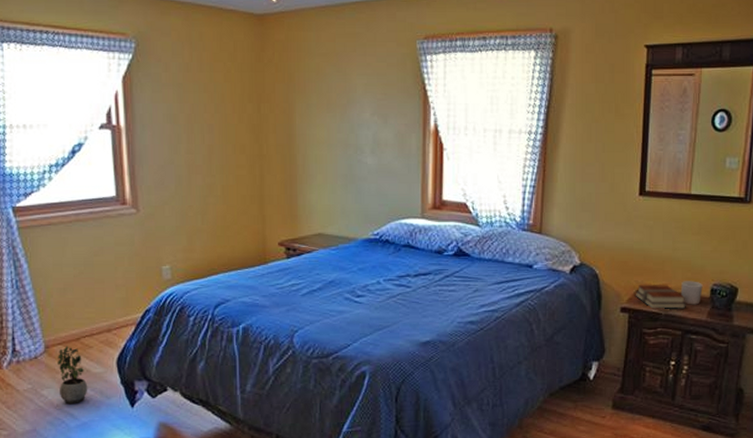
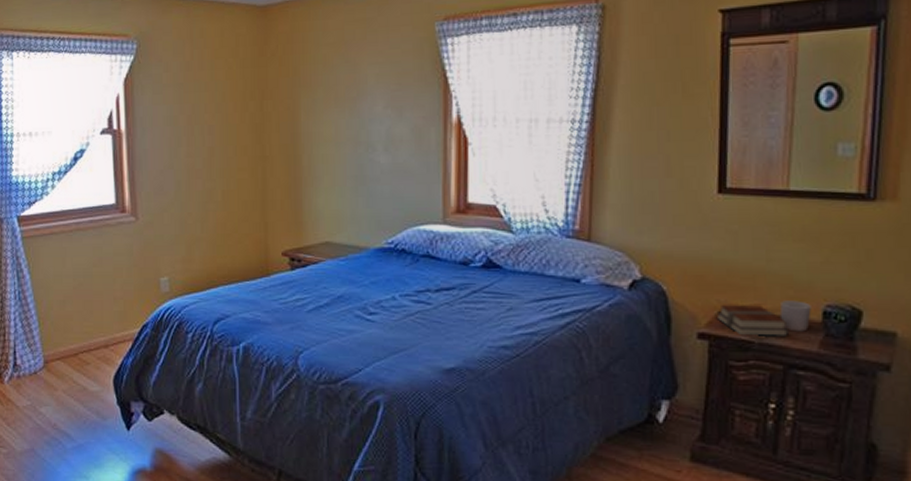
potted plant: present [58,346,88,405] -> none [56,361,85,424]

